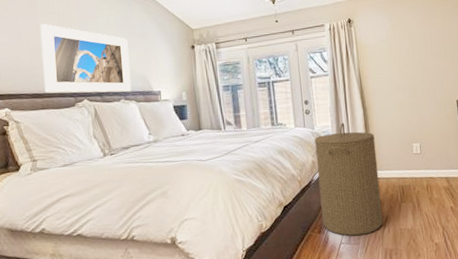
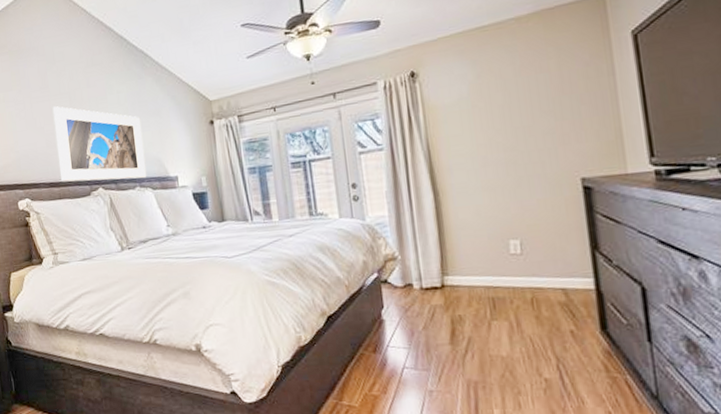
laundry hamper: present [314,123,383,236] -> none [366,212,465,360]

